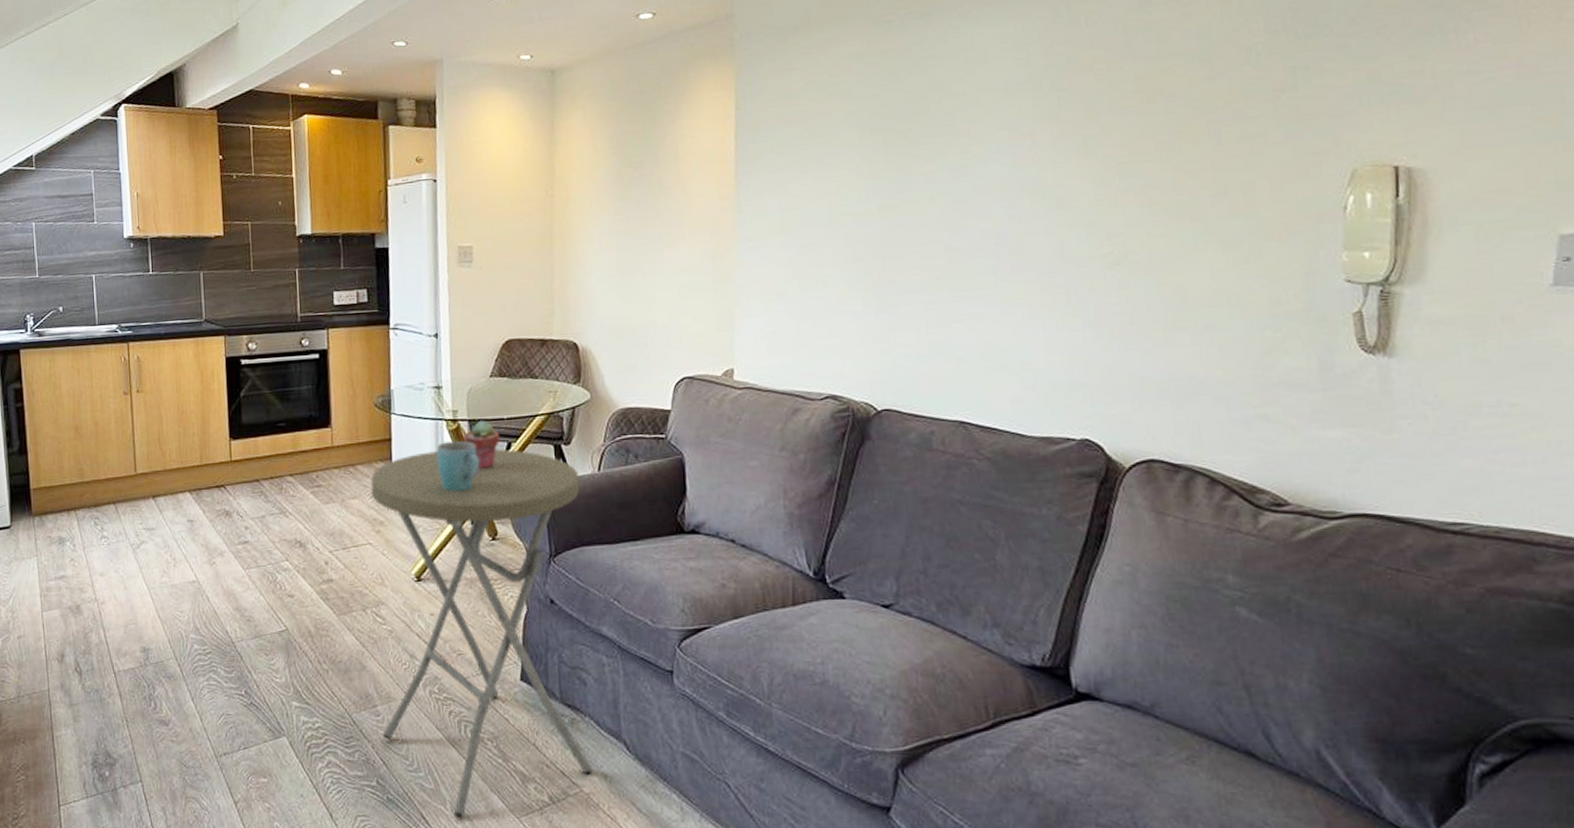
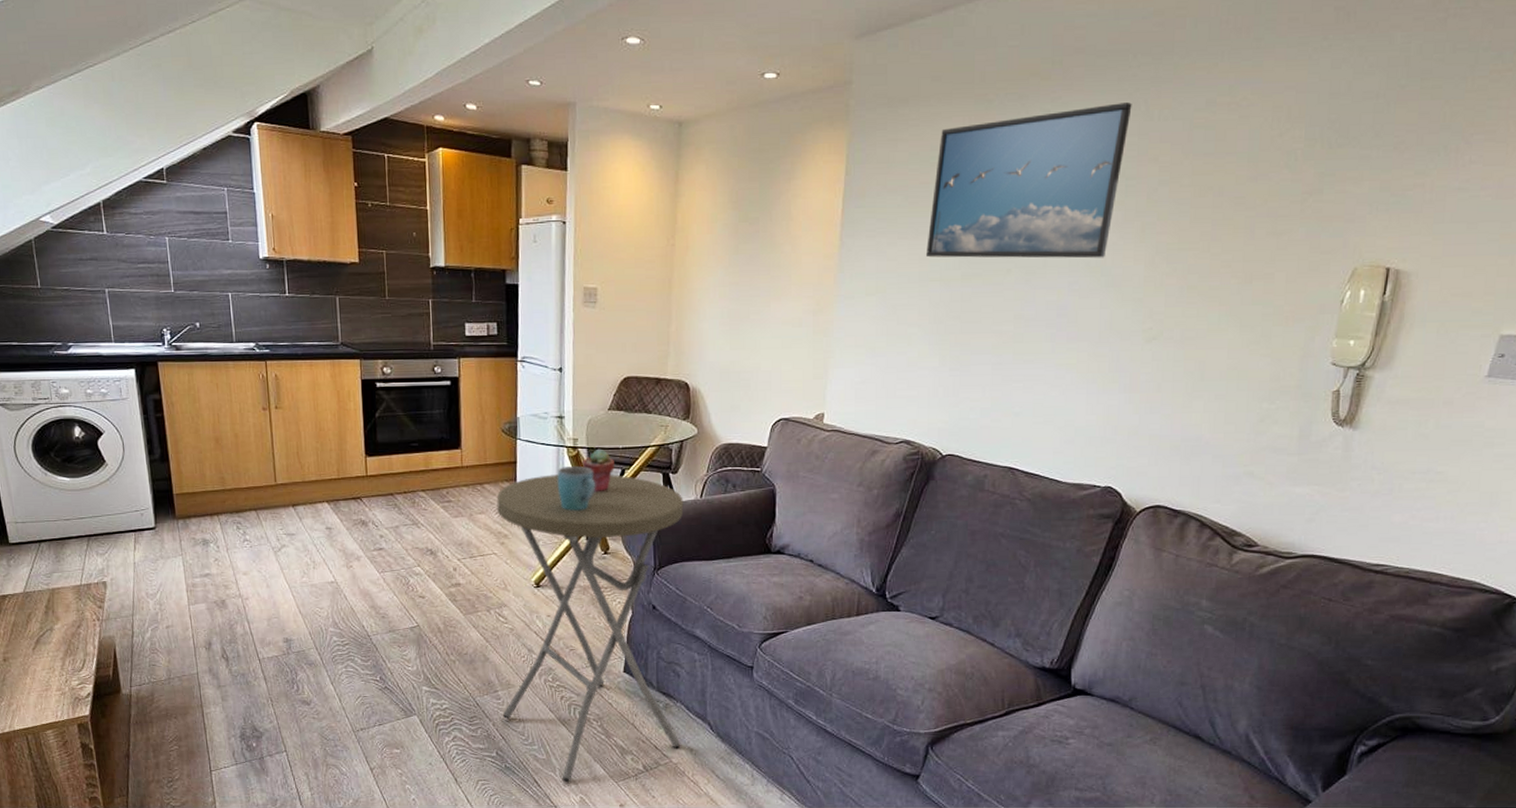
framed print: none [833,10,1053,191] -> present [925,102,1132,259]

